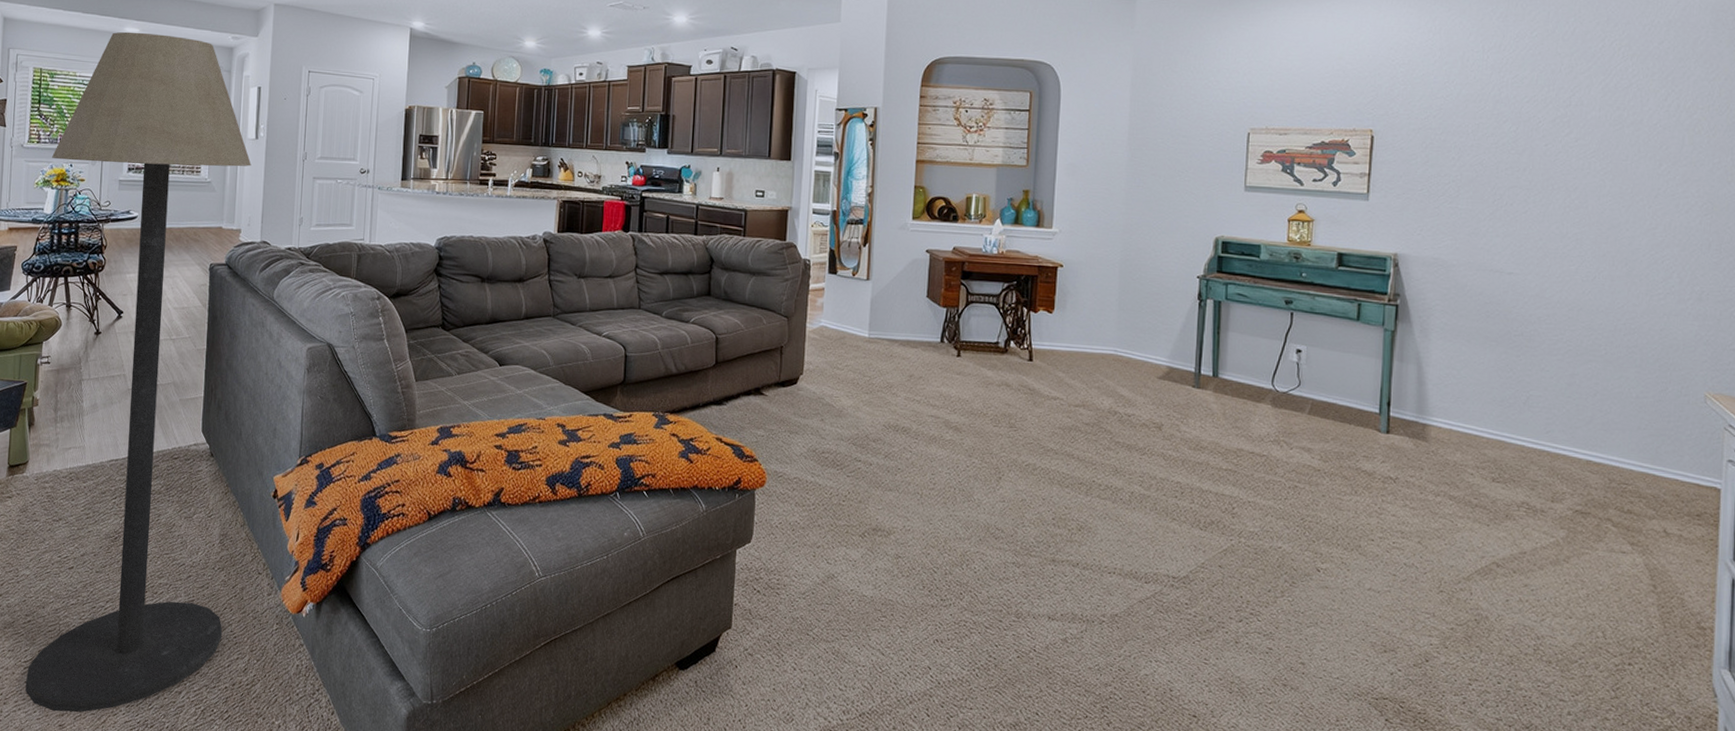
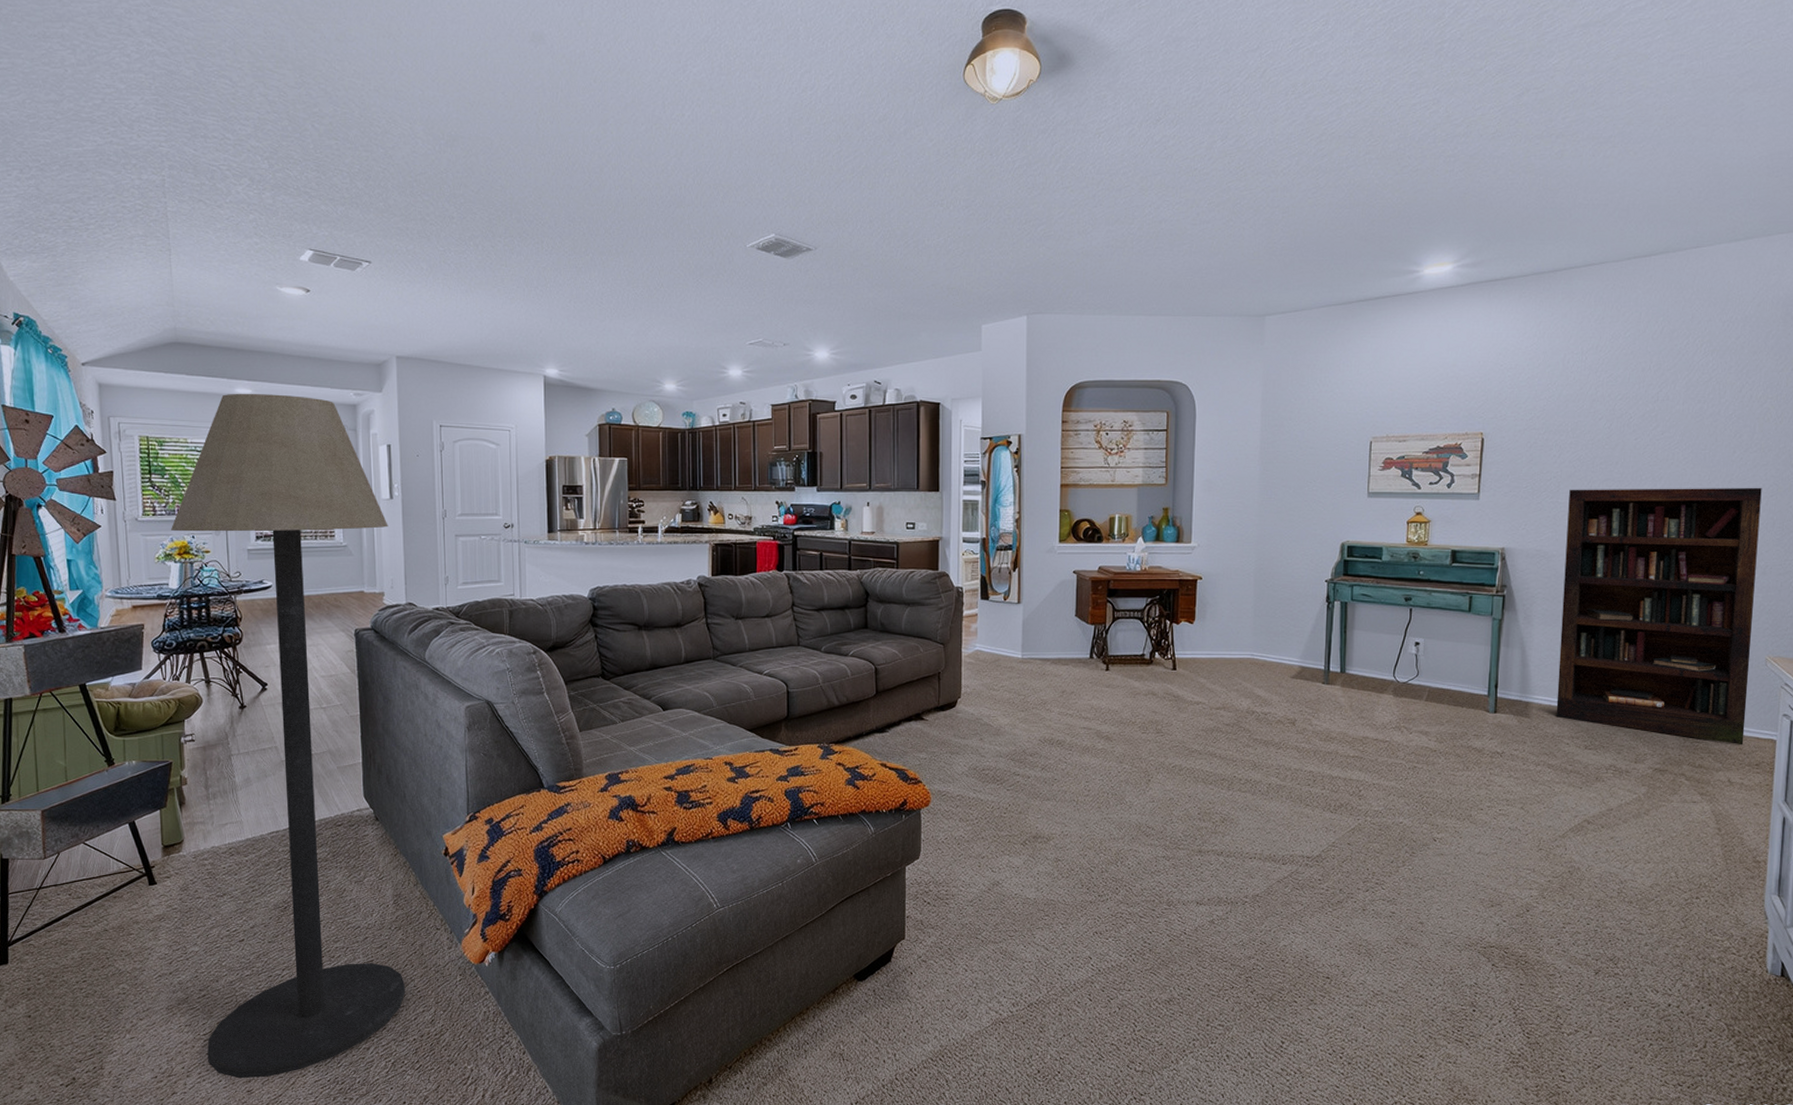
bookcase: none [1458,194,1694,492] -> present [1556,487,1762,746]

